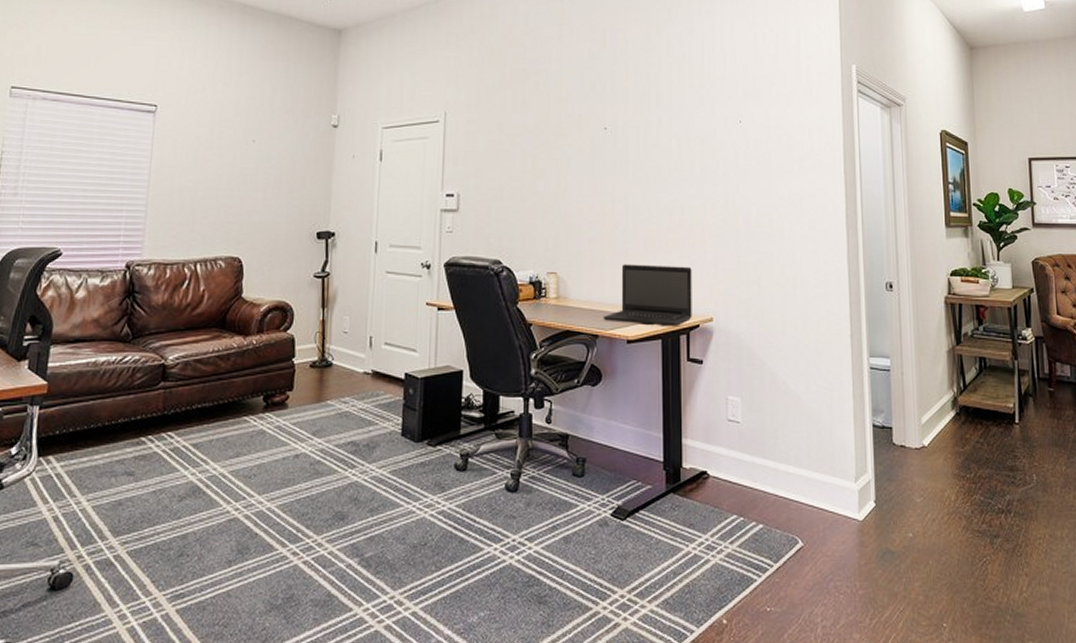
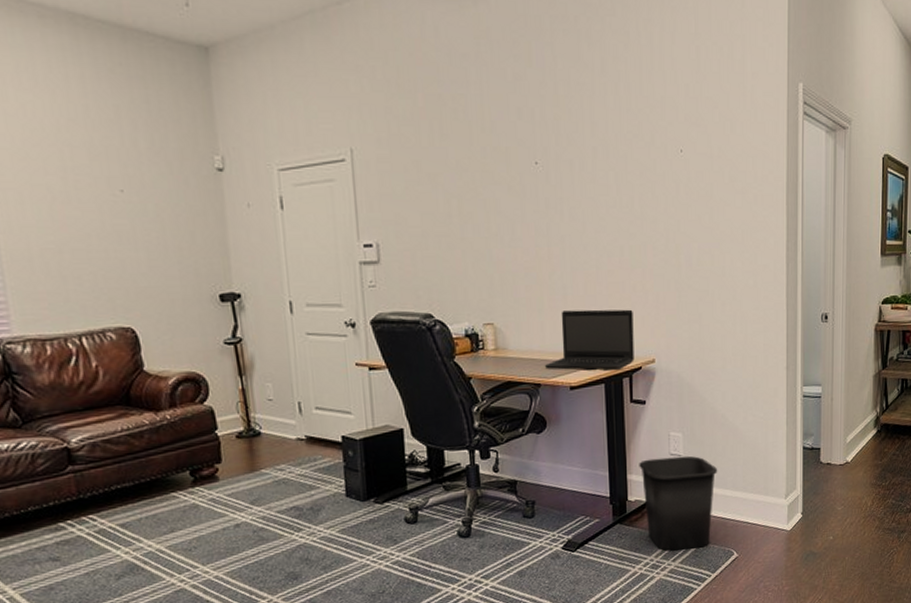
waste bin: none [695,423,780,531] -> present [639,455,718,551]

